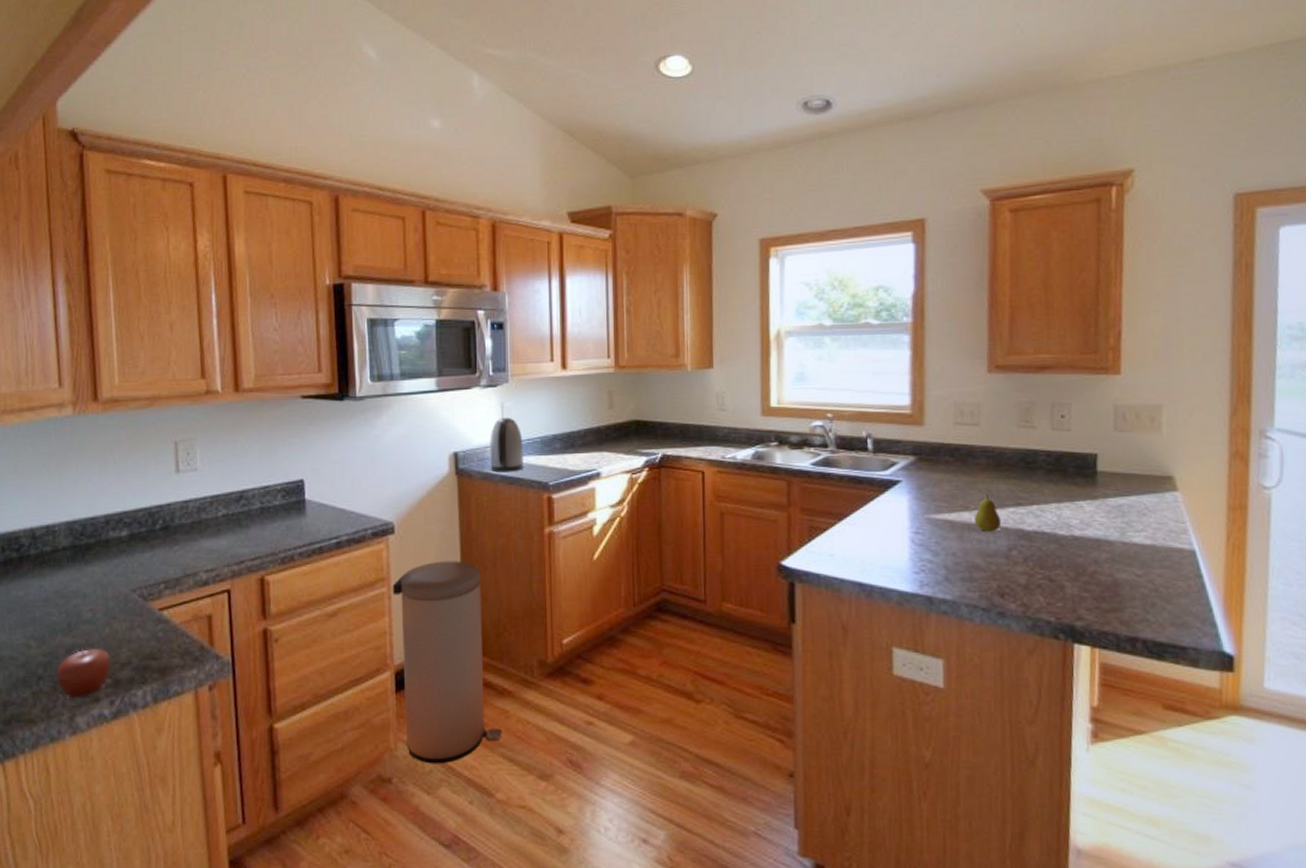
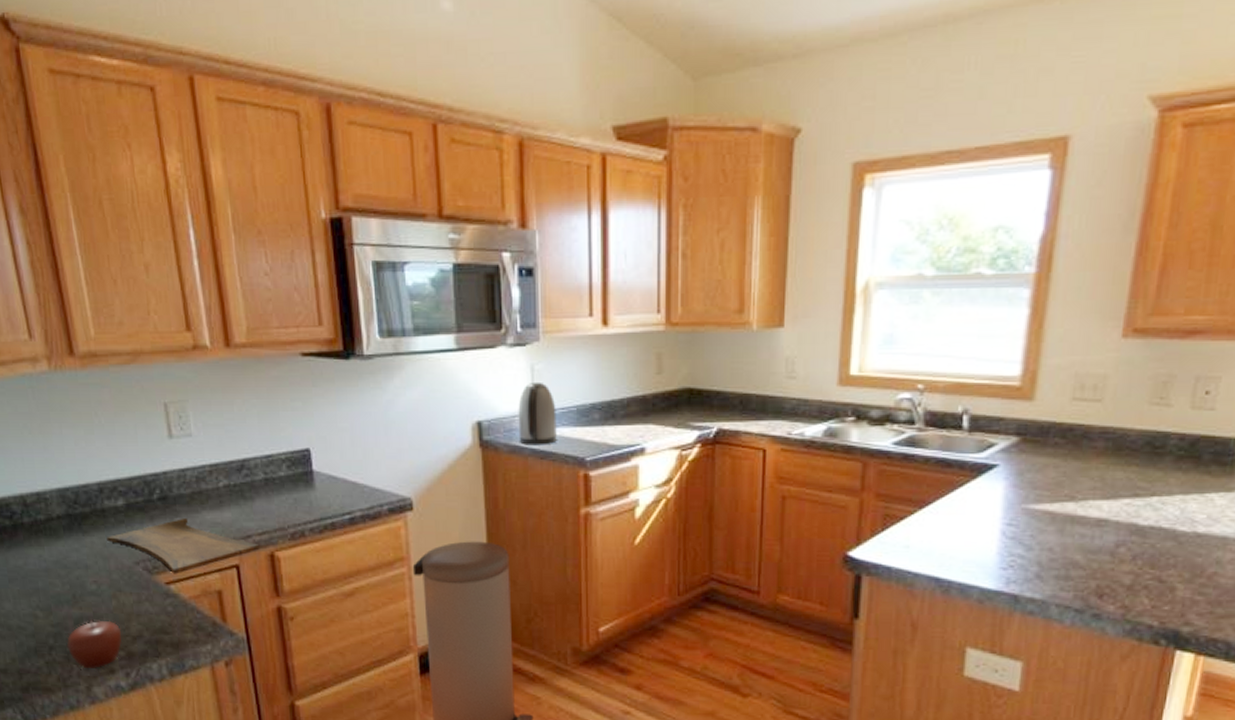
cutting board: none [107,547,251,600] -> present [107,519,260,574]
fruit: present [973,494,1002,532] -> none [1079,483,1113,526]

